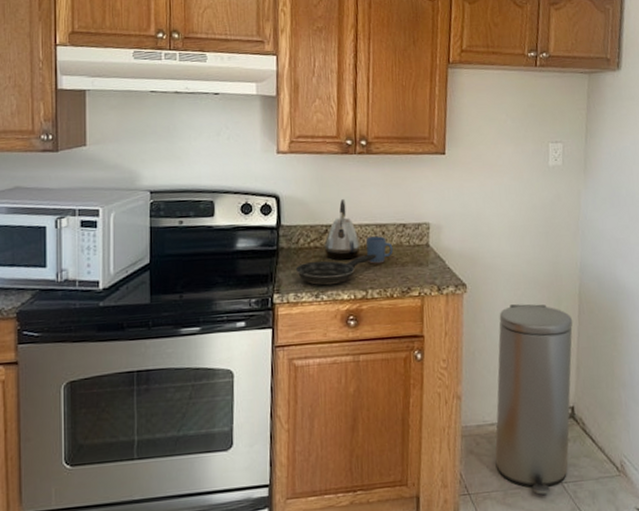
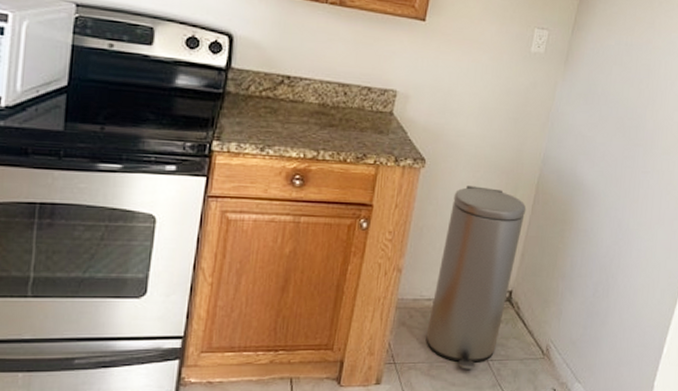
frying pan: present [295,253,377,286] -> none [241,111,335,140]
kettle: present [323,199,362,260] -> none [276,50,320,116]
mug: present [366,236,393,264] -> none [324,95,354,125]

